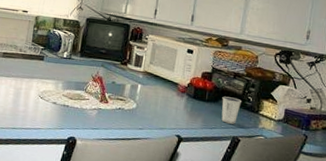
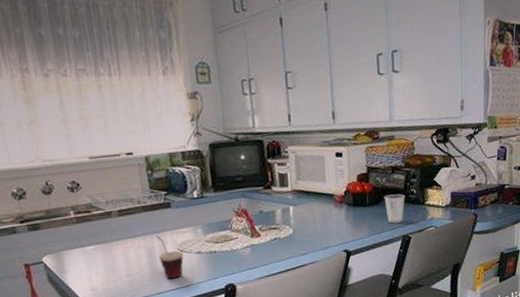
cup: none [22,80,43,120] -> present [156,235,184,279]

